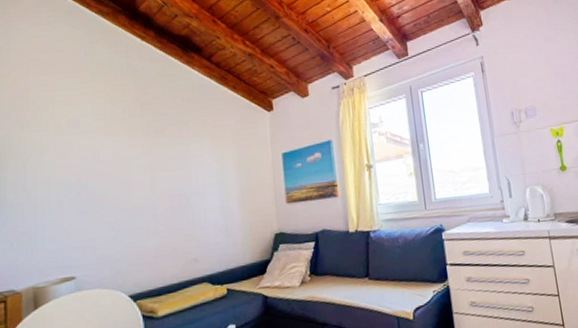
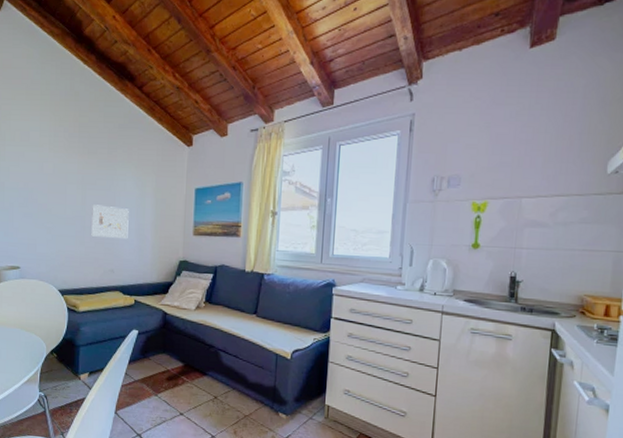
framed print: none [164,186,211,224] -> present [91,204,129,239]

